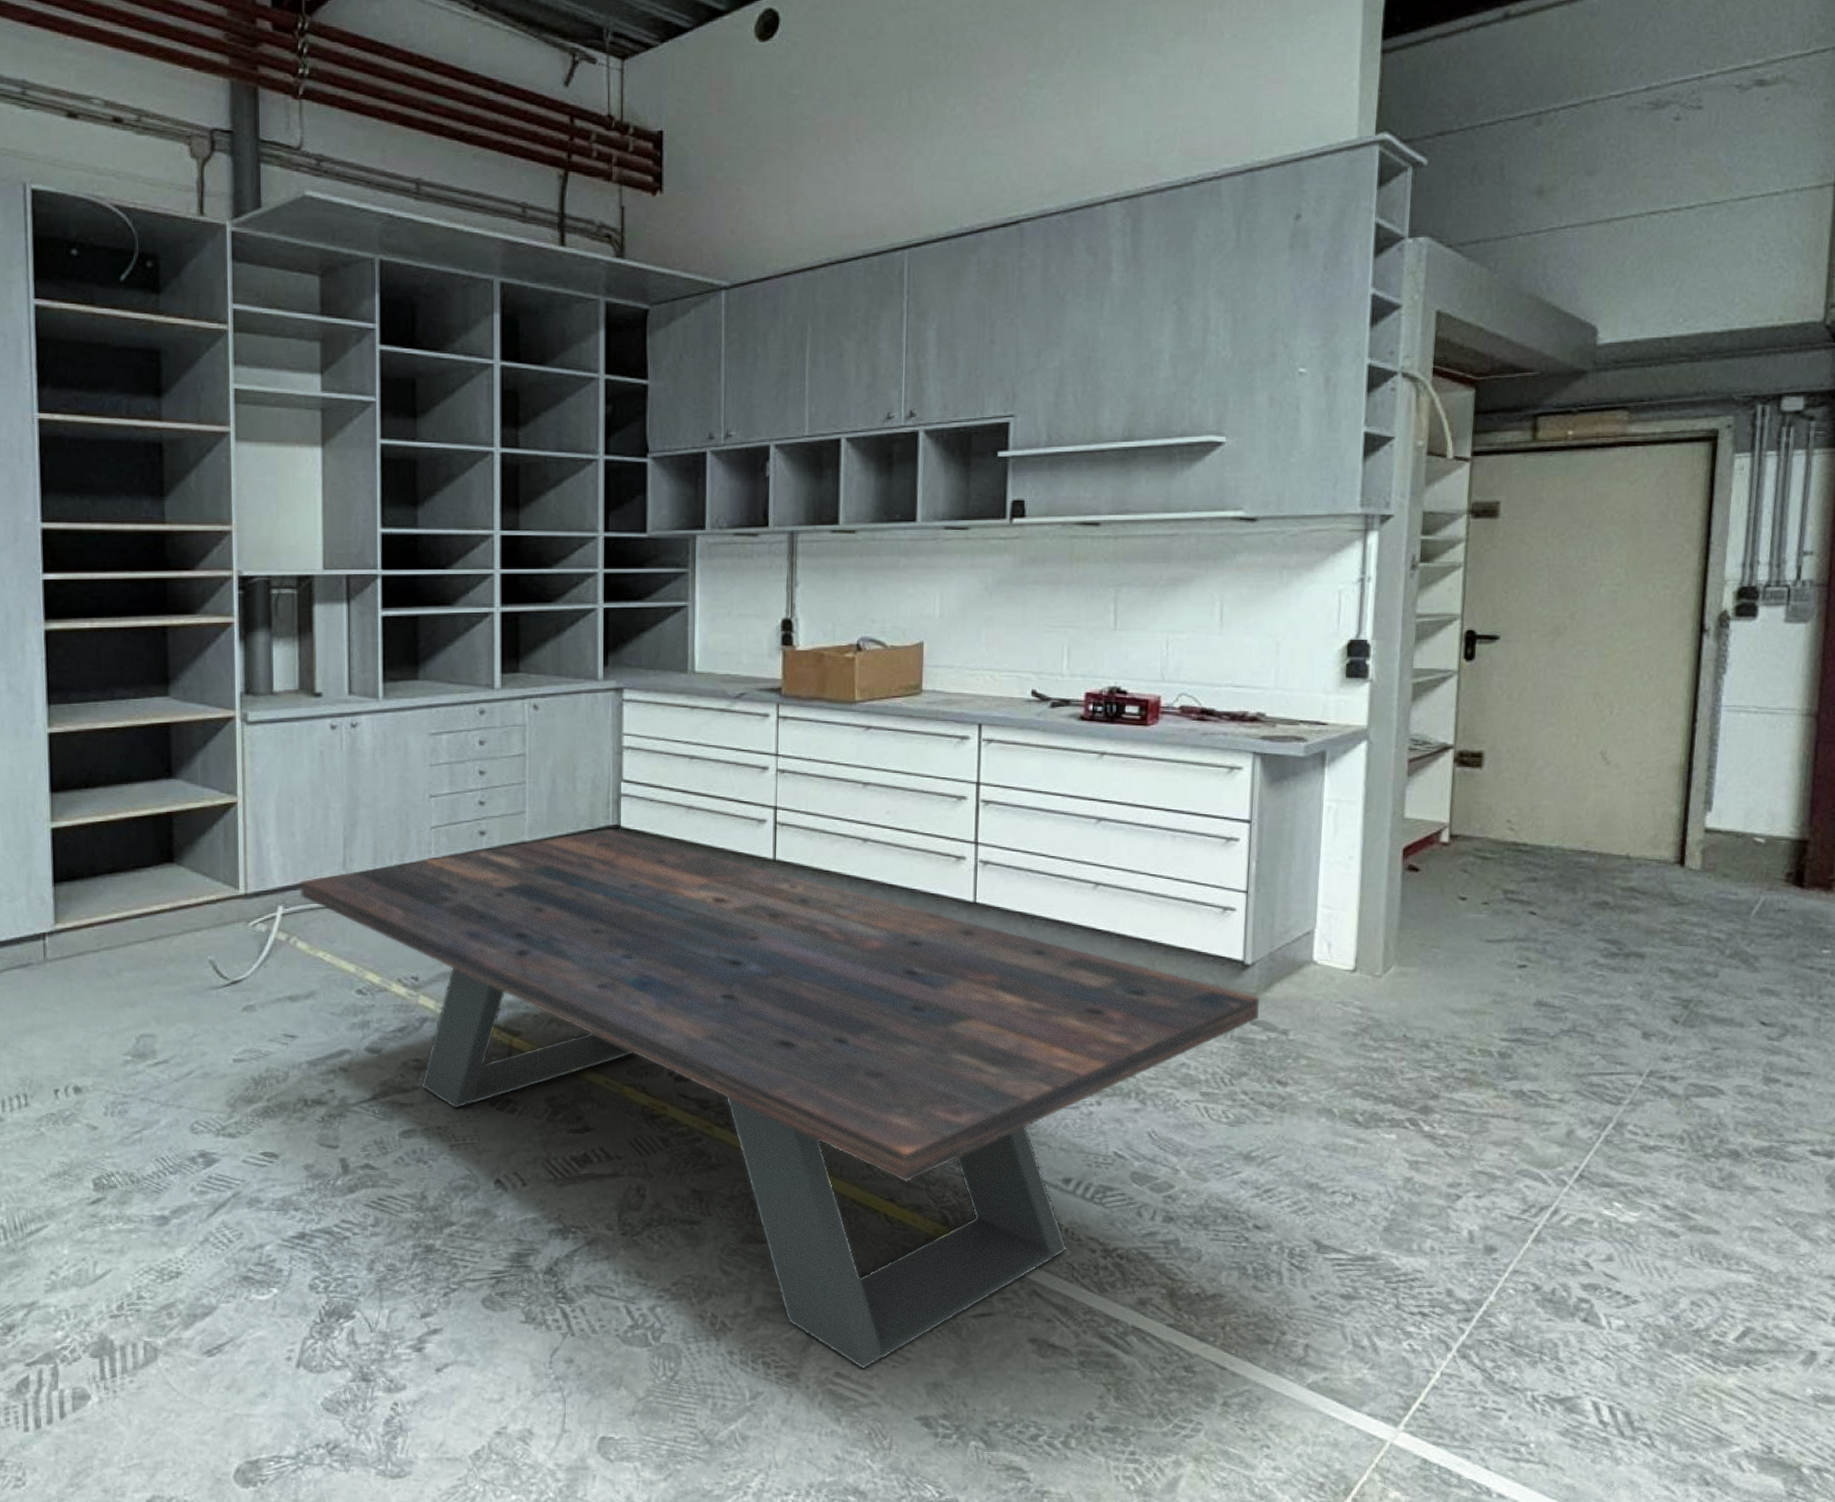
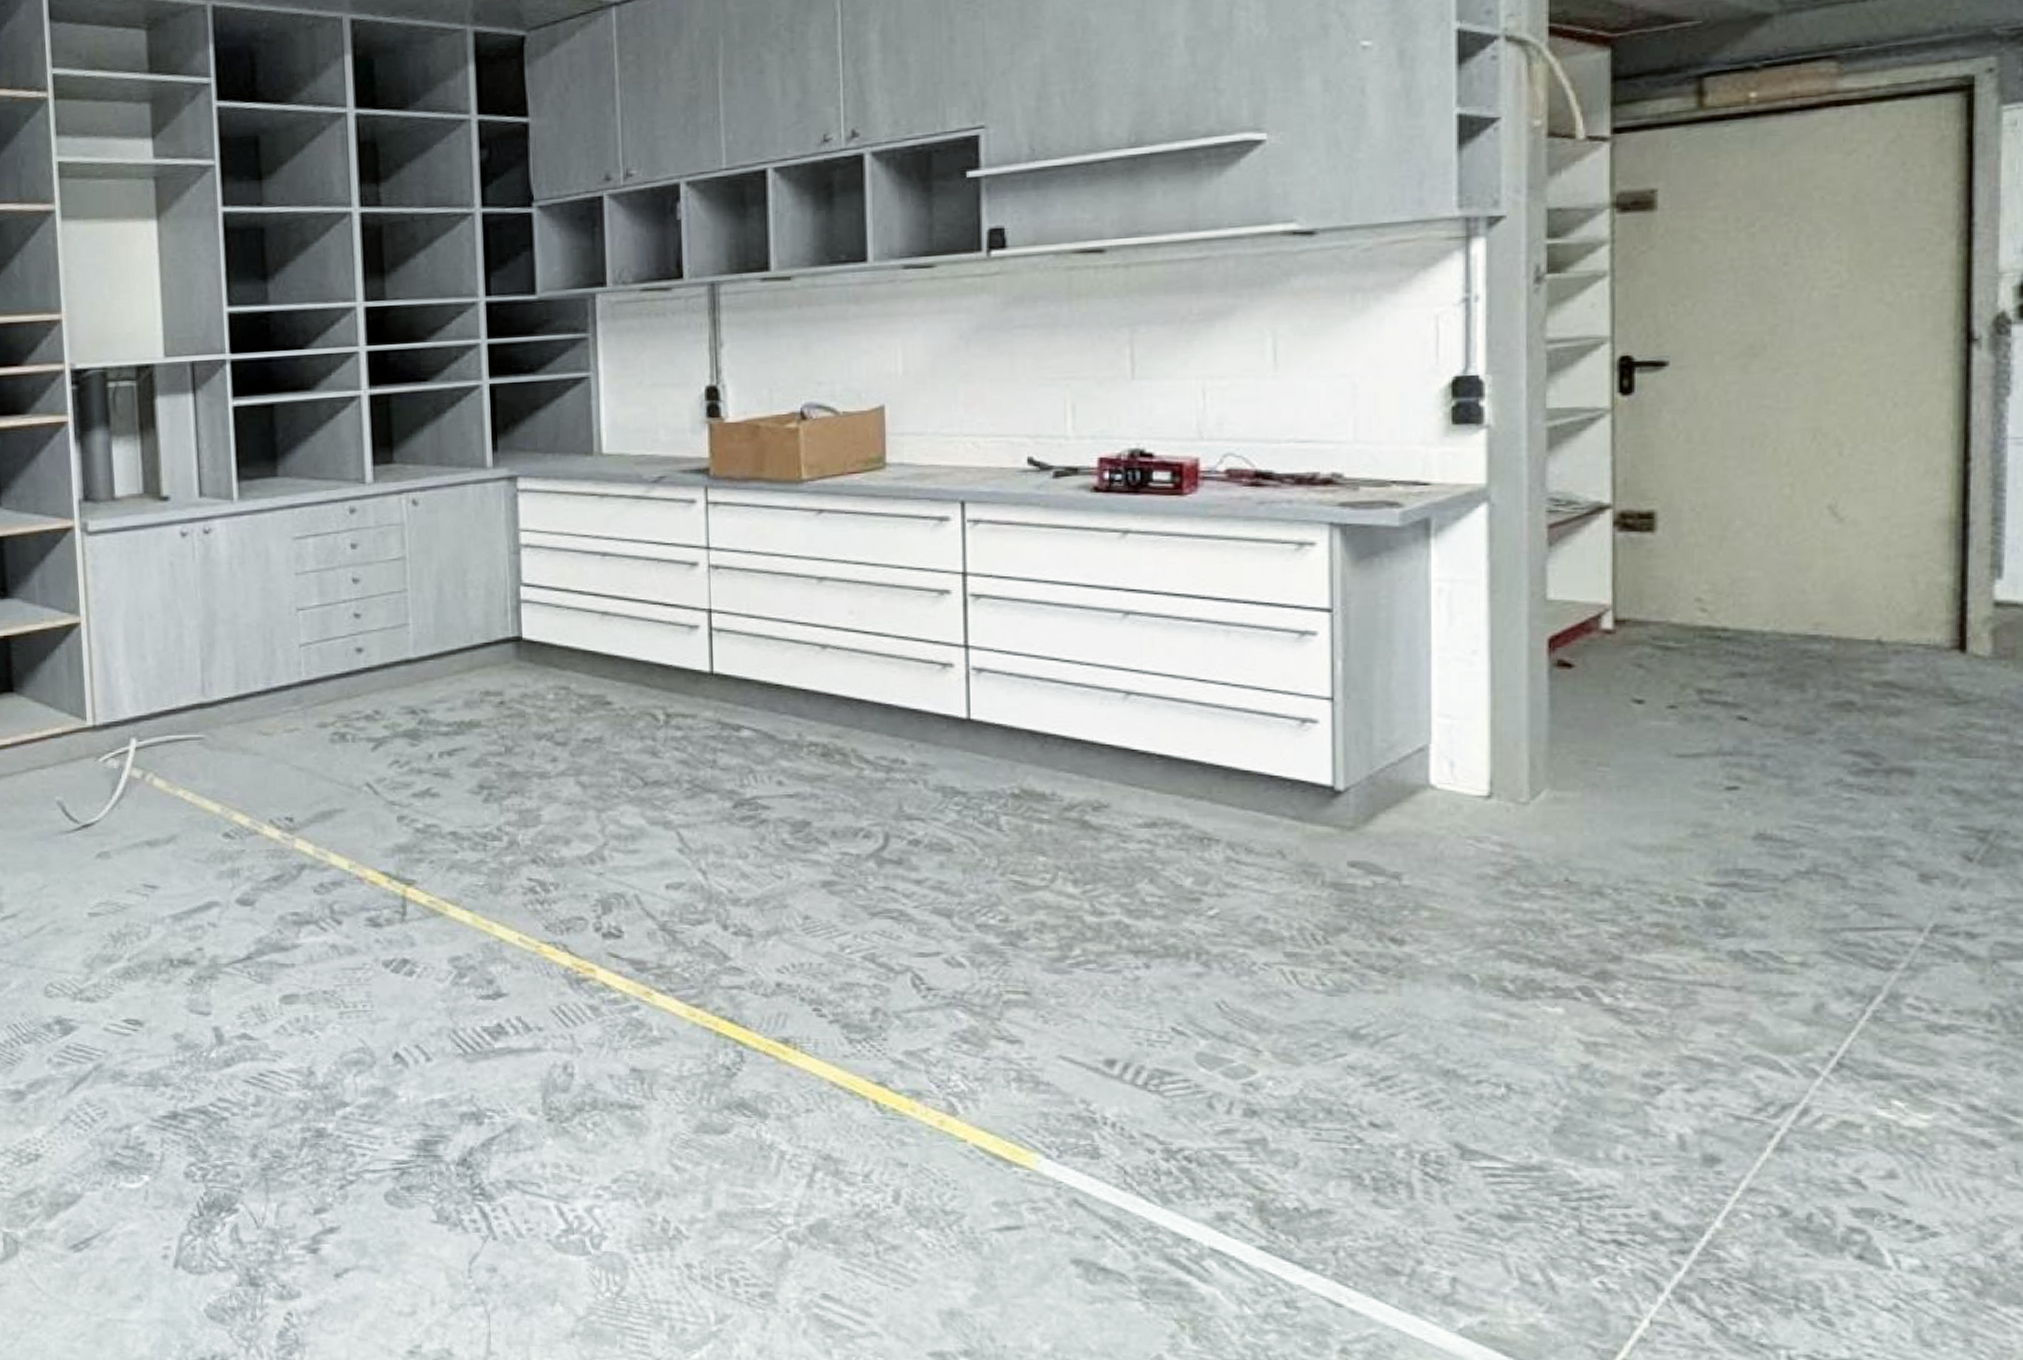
dining table: present [299,828,1259,1370] -> none [153,641,1358,1292]

